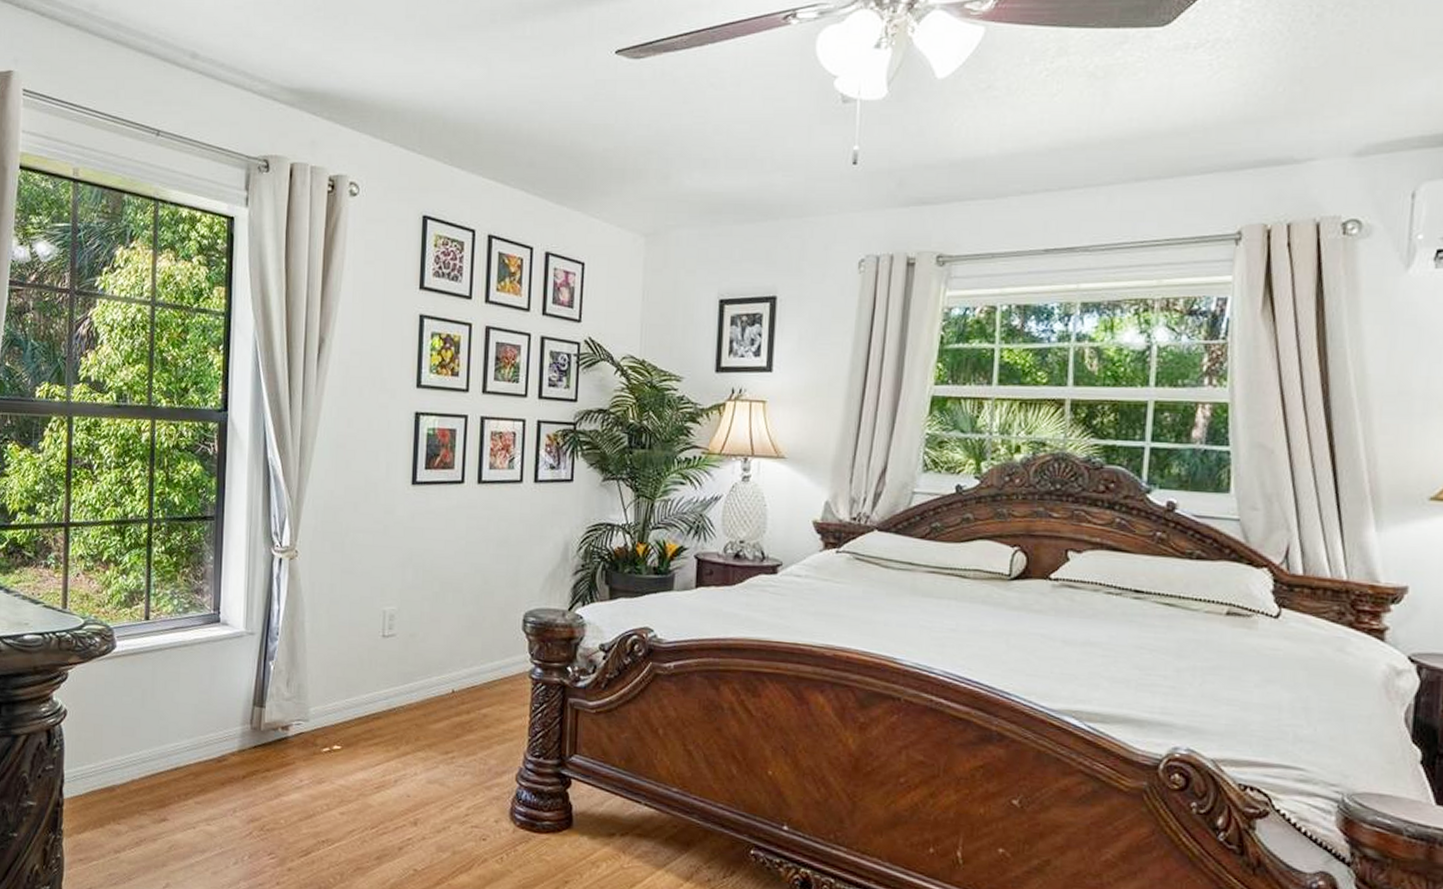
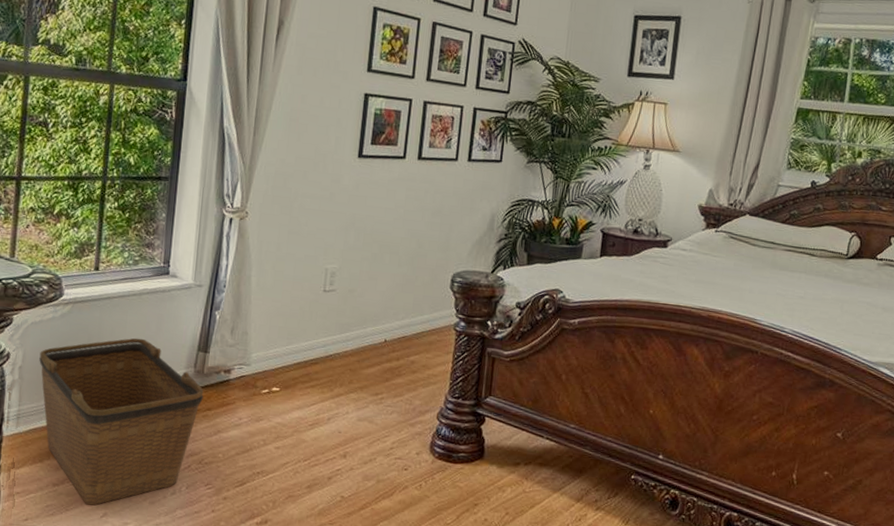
bicycle basket: none [95,692,262,875] -> present [39,337,204,506]

